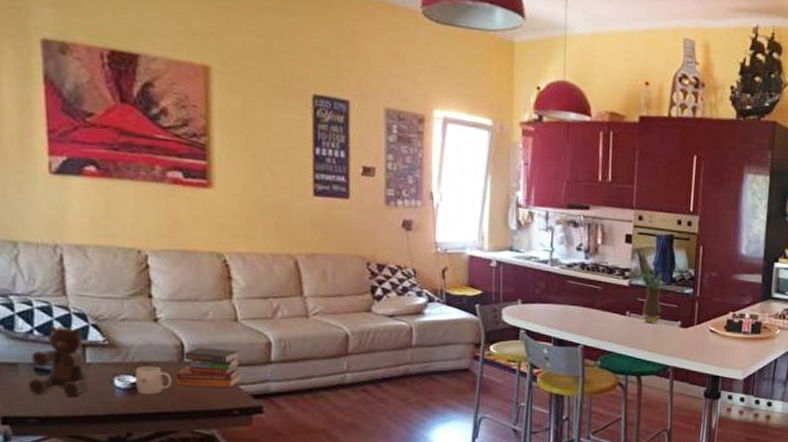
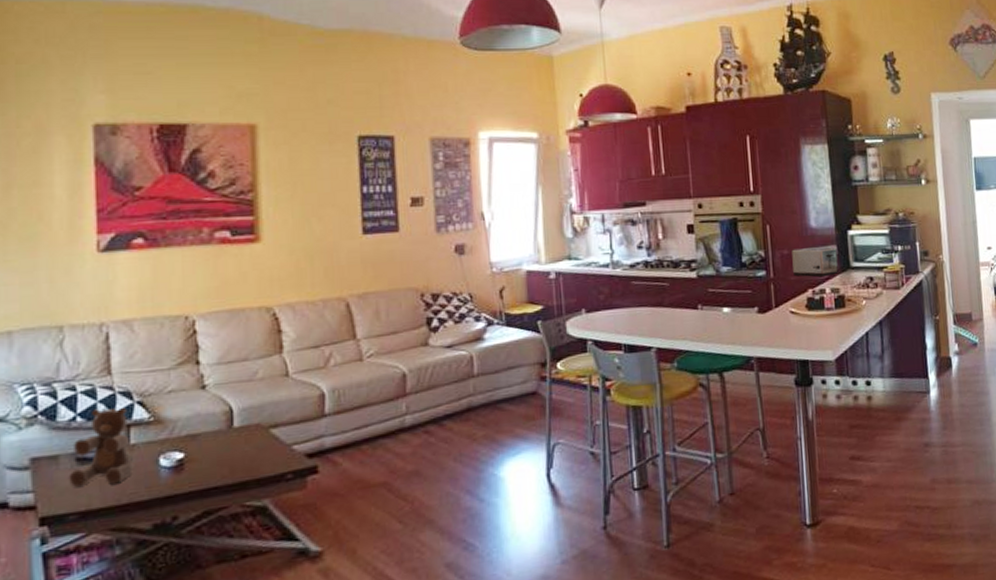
mug: present [135,365,171,395] -> none [182,437,220,471]
books: present [176,347,242,388] -> none [225,407,295,456]
vase: present [640,264,663,324] -> none [707,253,736,315]
toaster: none [718,272,762,303] -> present [792,247,838,278]

